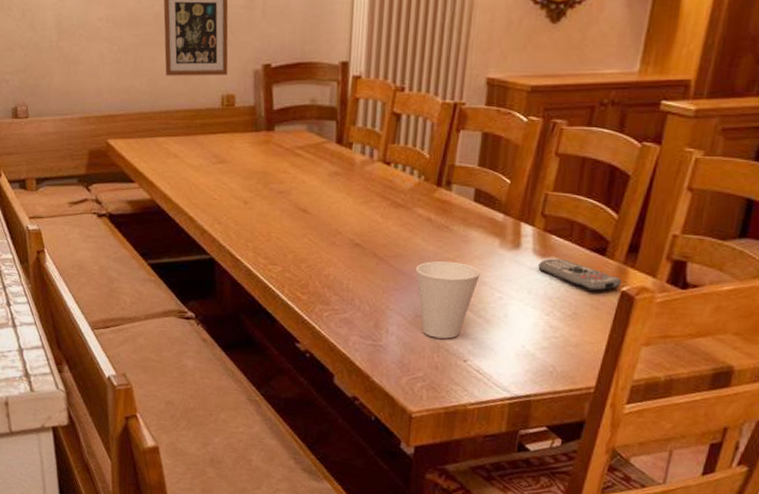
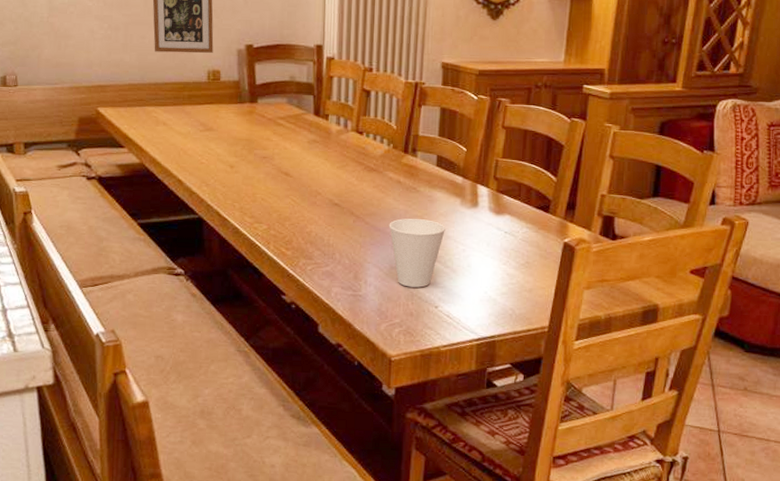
remote control: present [538,258,622,292] -> none [494,215,564,243]

